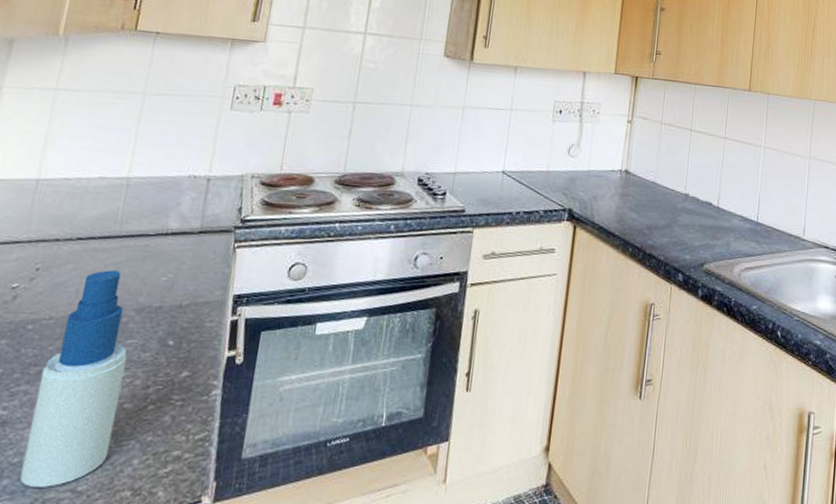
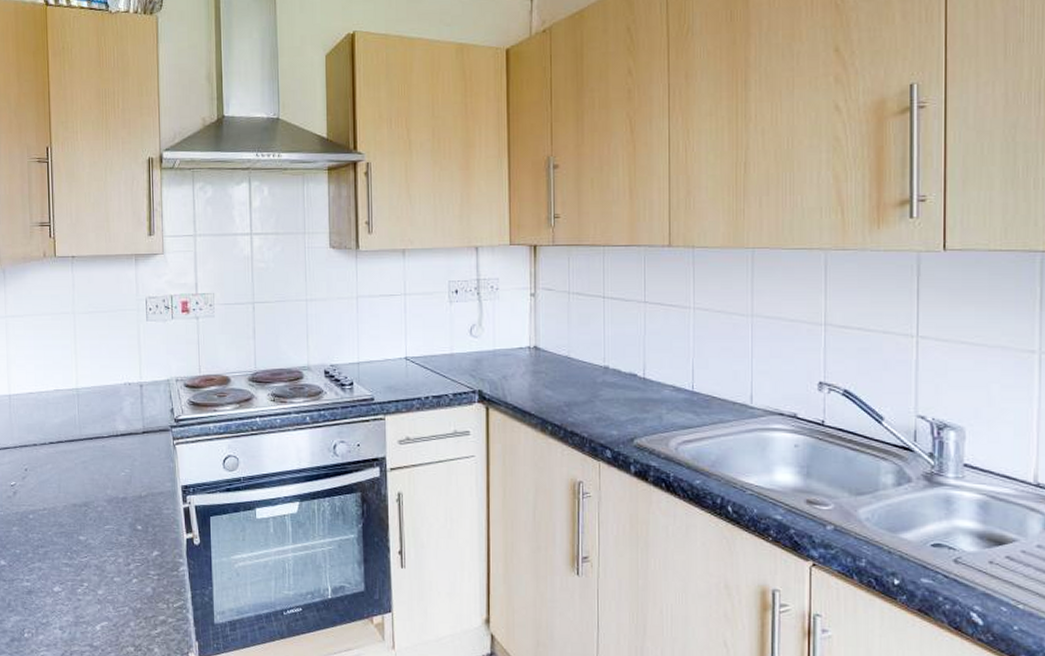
spray bottle: present [19,270,127,487] -> none [48,468,110,642]

